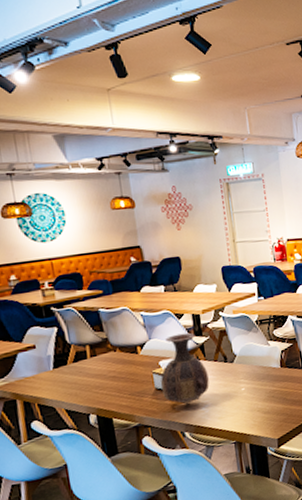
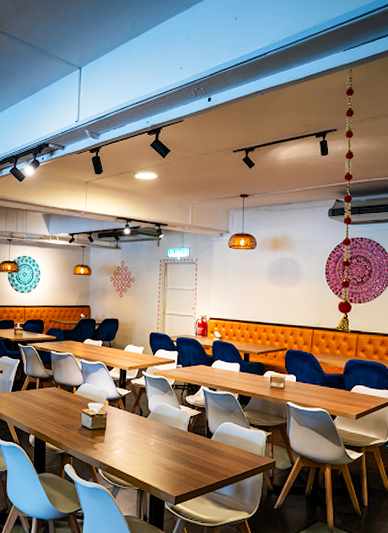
vase: present [160,332,210,404] -> none [86,383,125,445]

